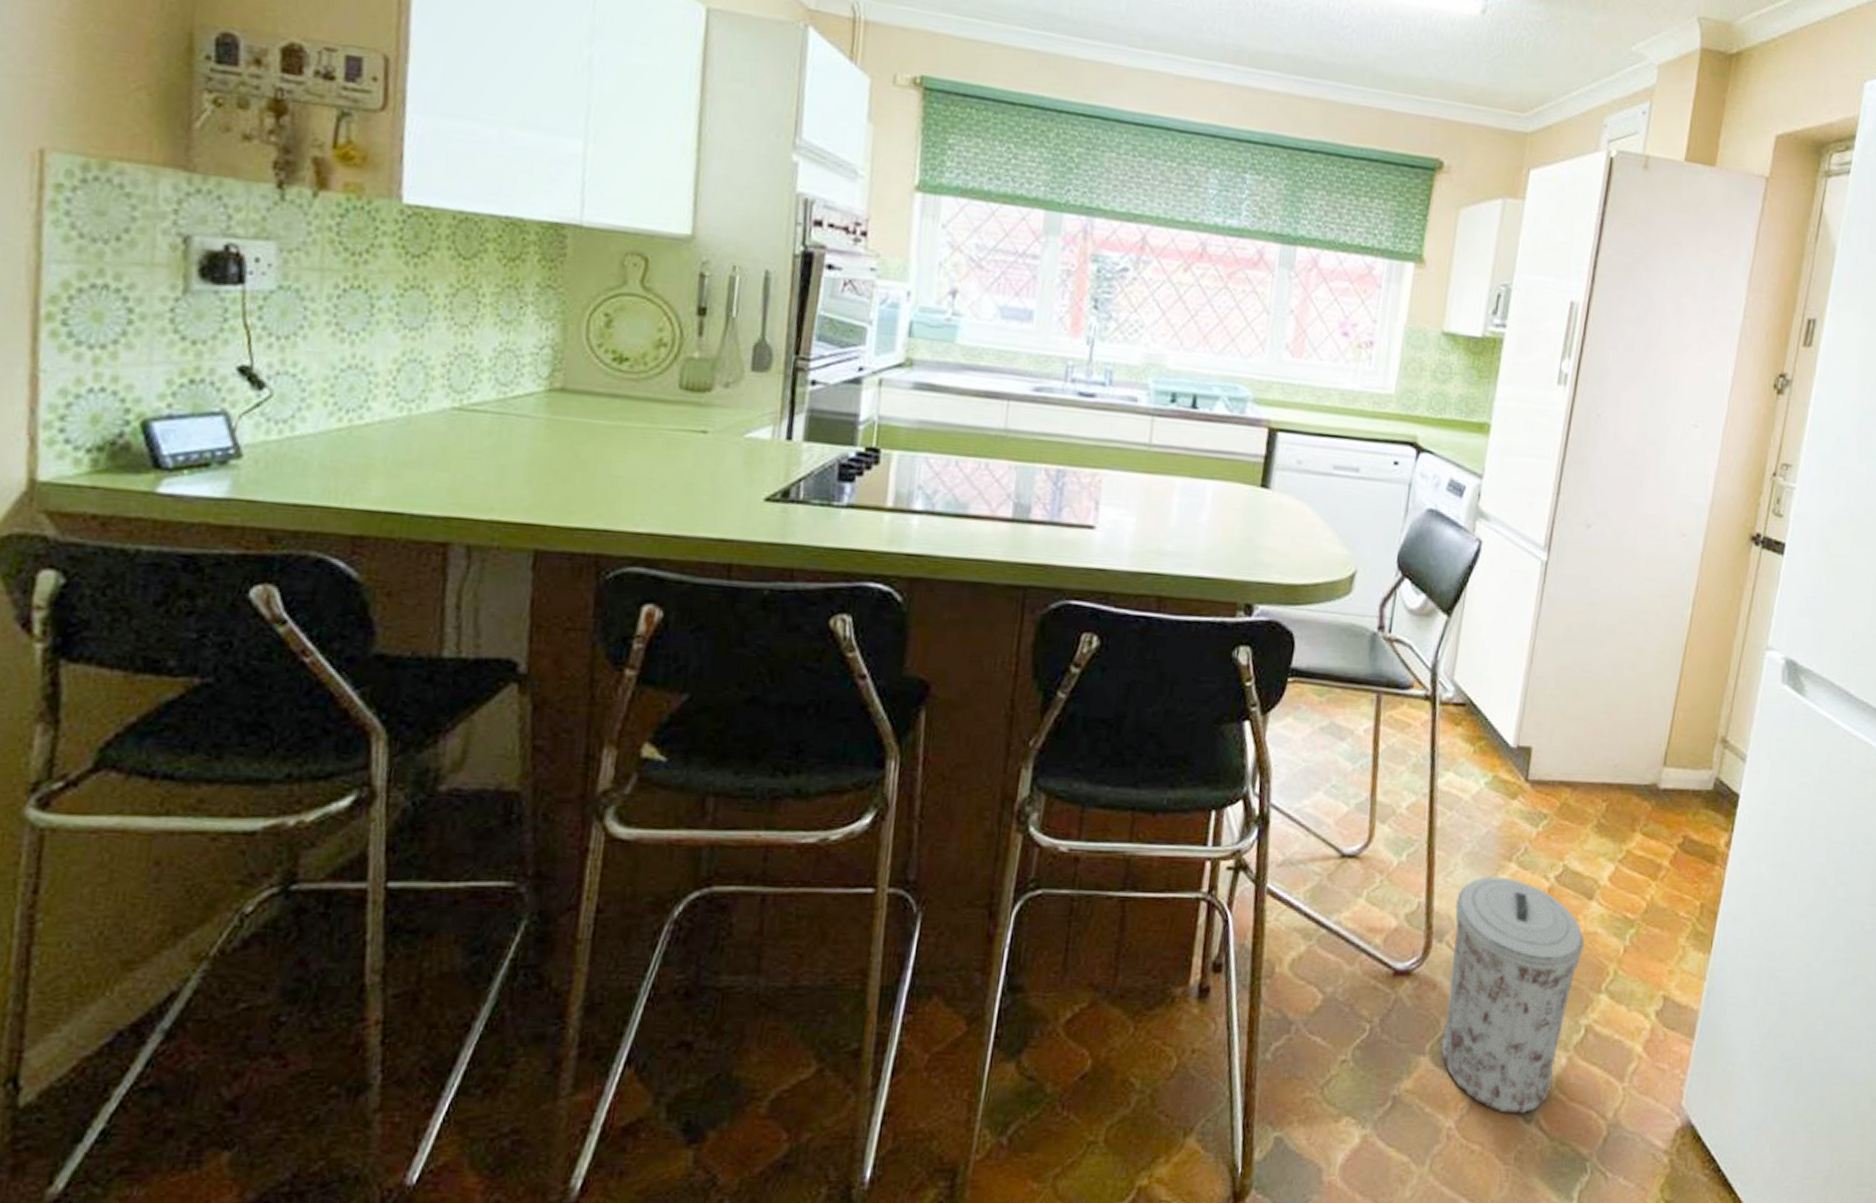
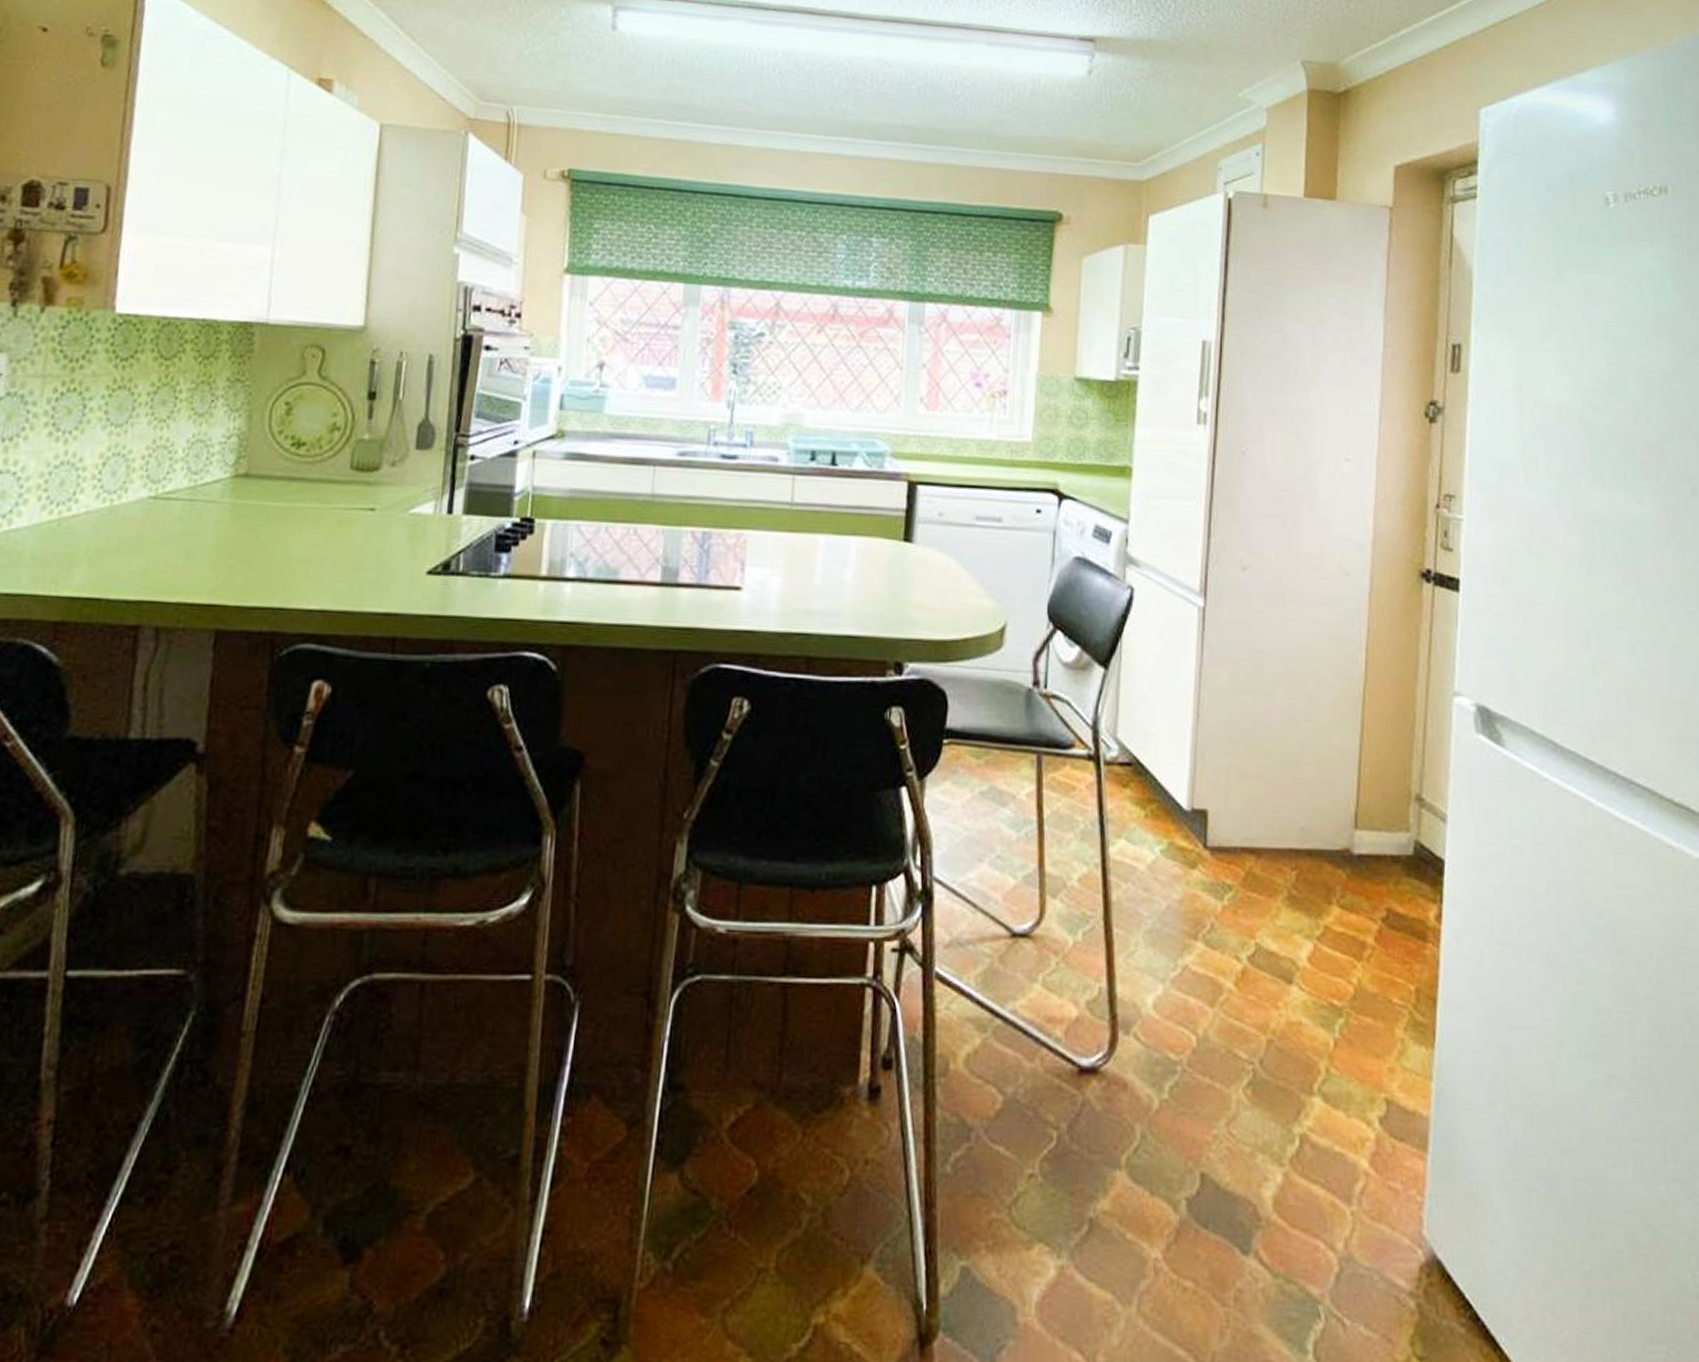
trash can: present [1441,876,1585,1113] -> none [1139,957,1289,1242]

